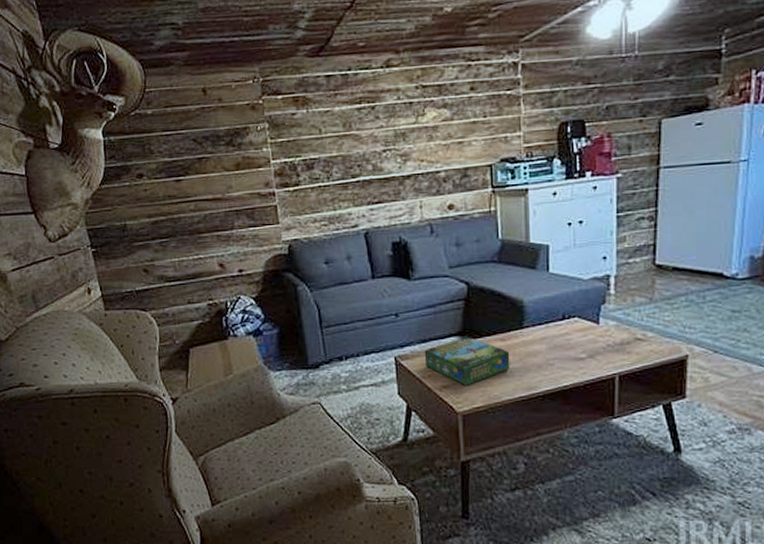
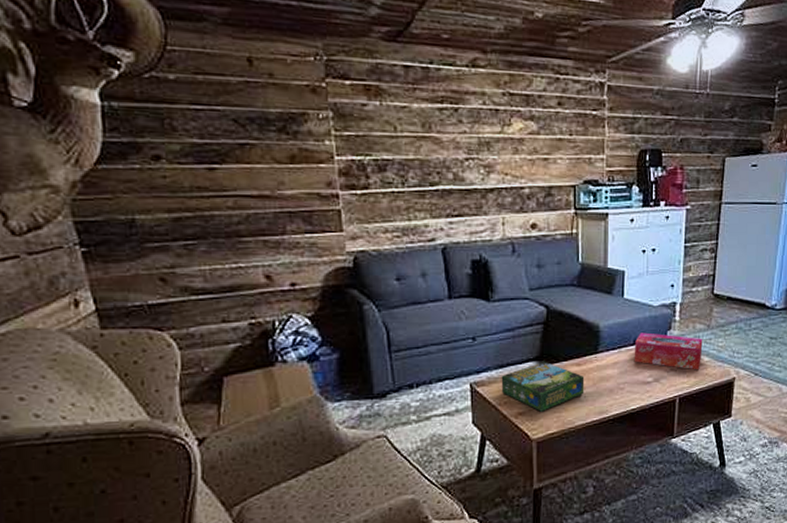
tissue box: none [563,307,645,347] -> present [634,332,703,370]

